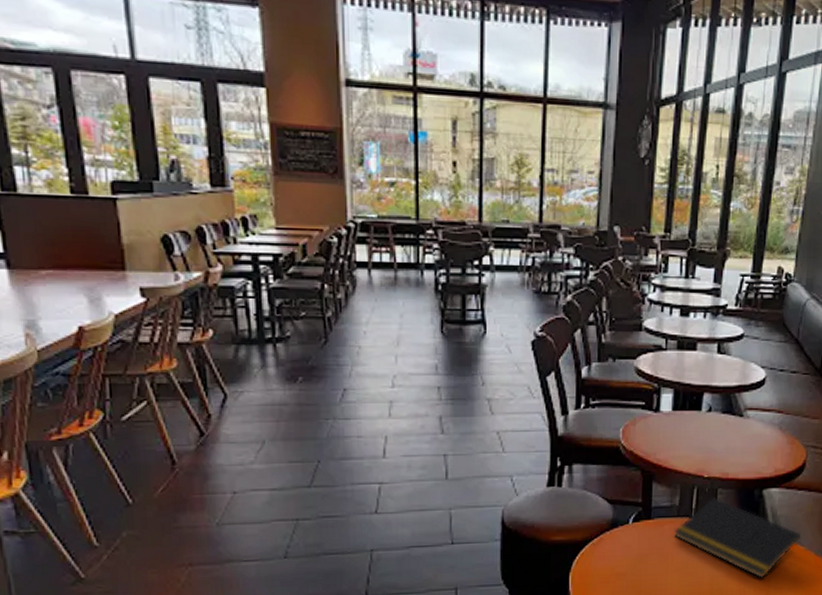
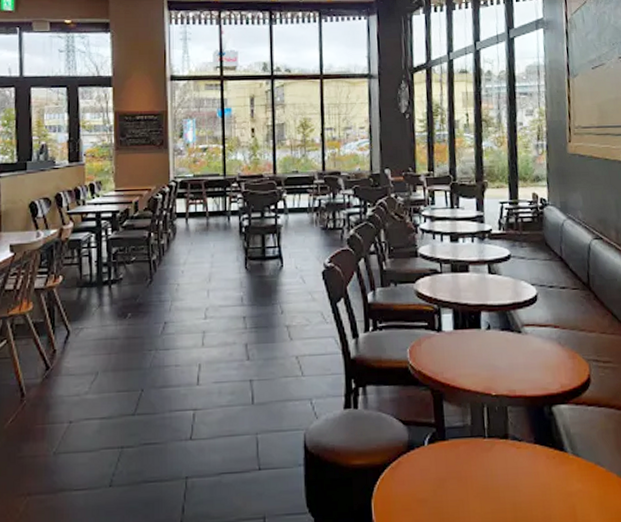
notepad: present [673,497,802,578] -> none [469,416,600,504]

